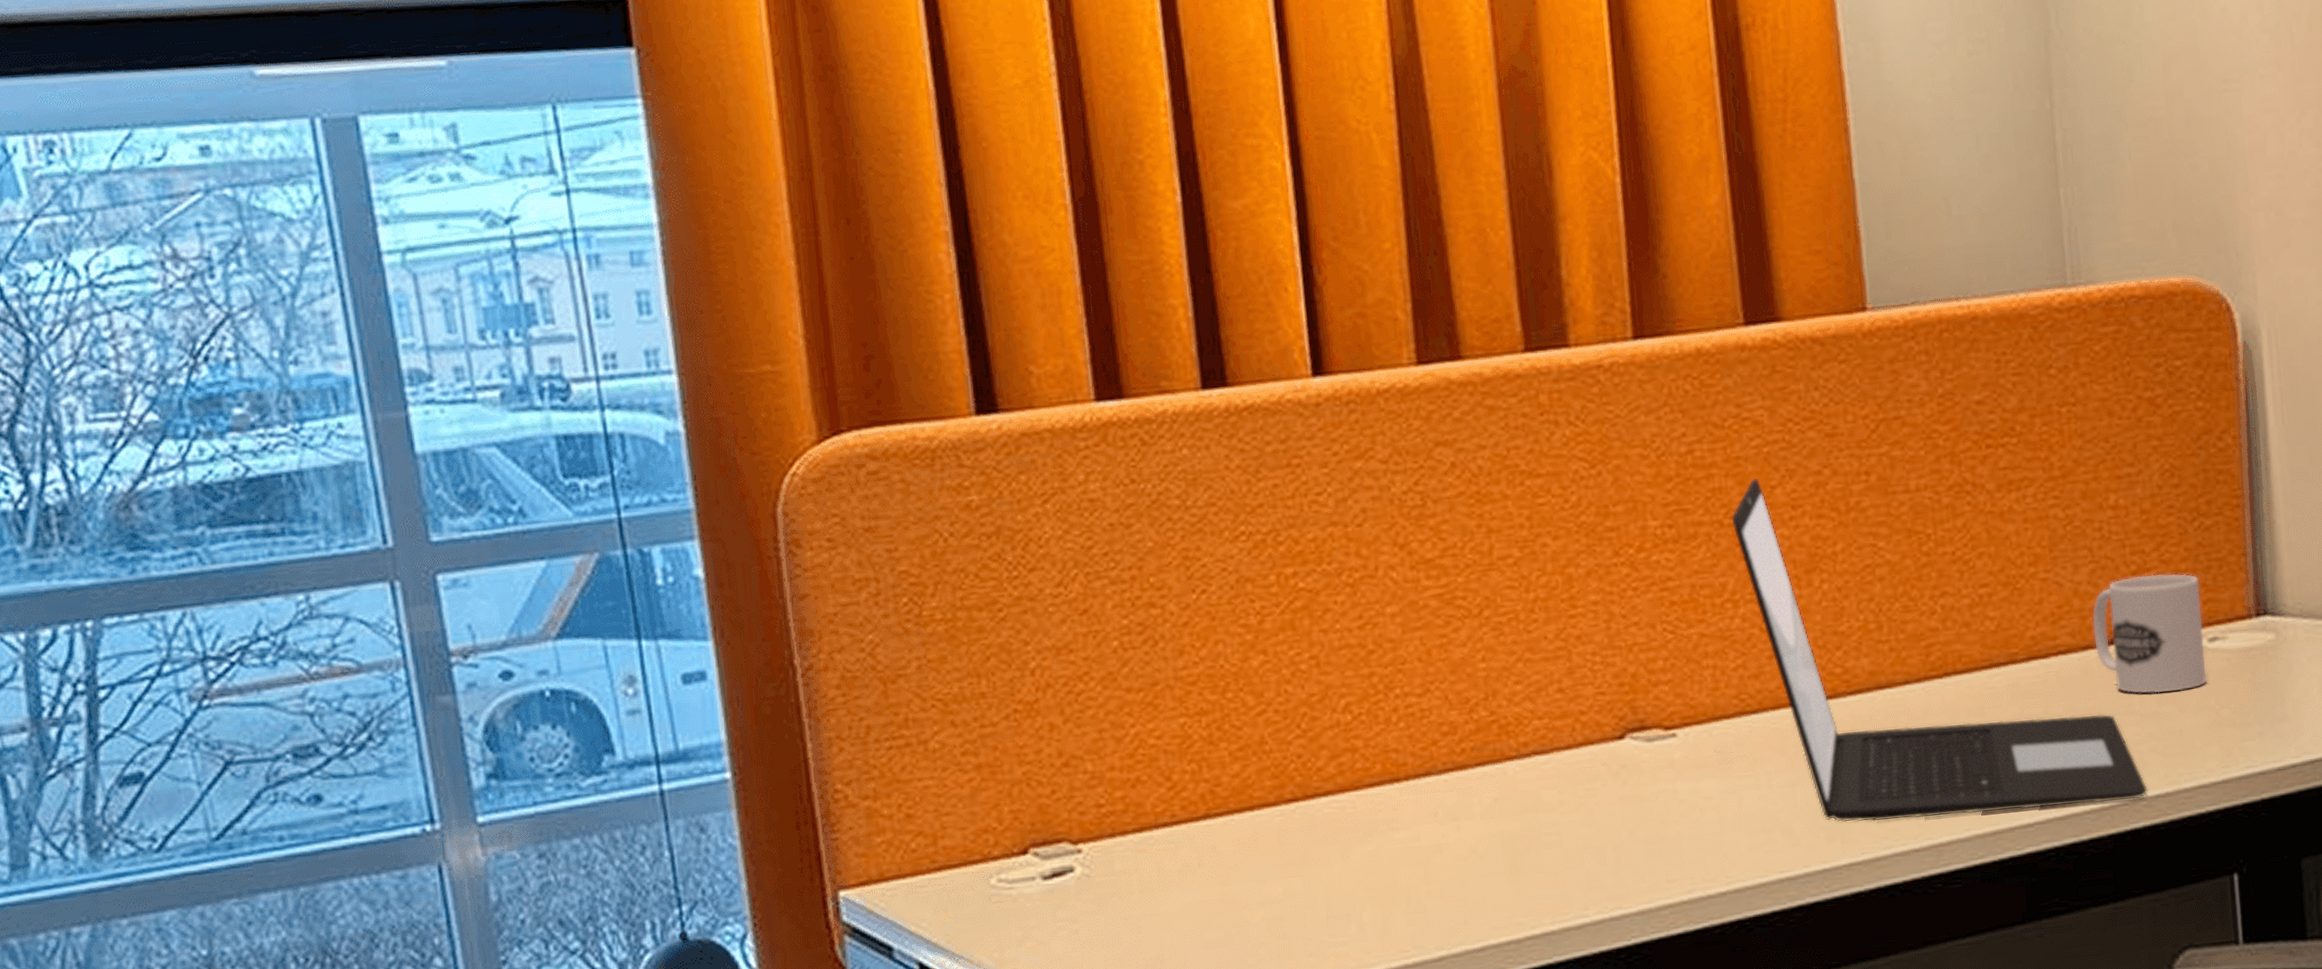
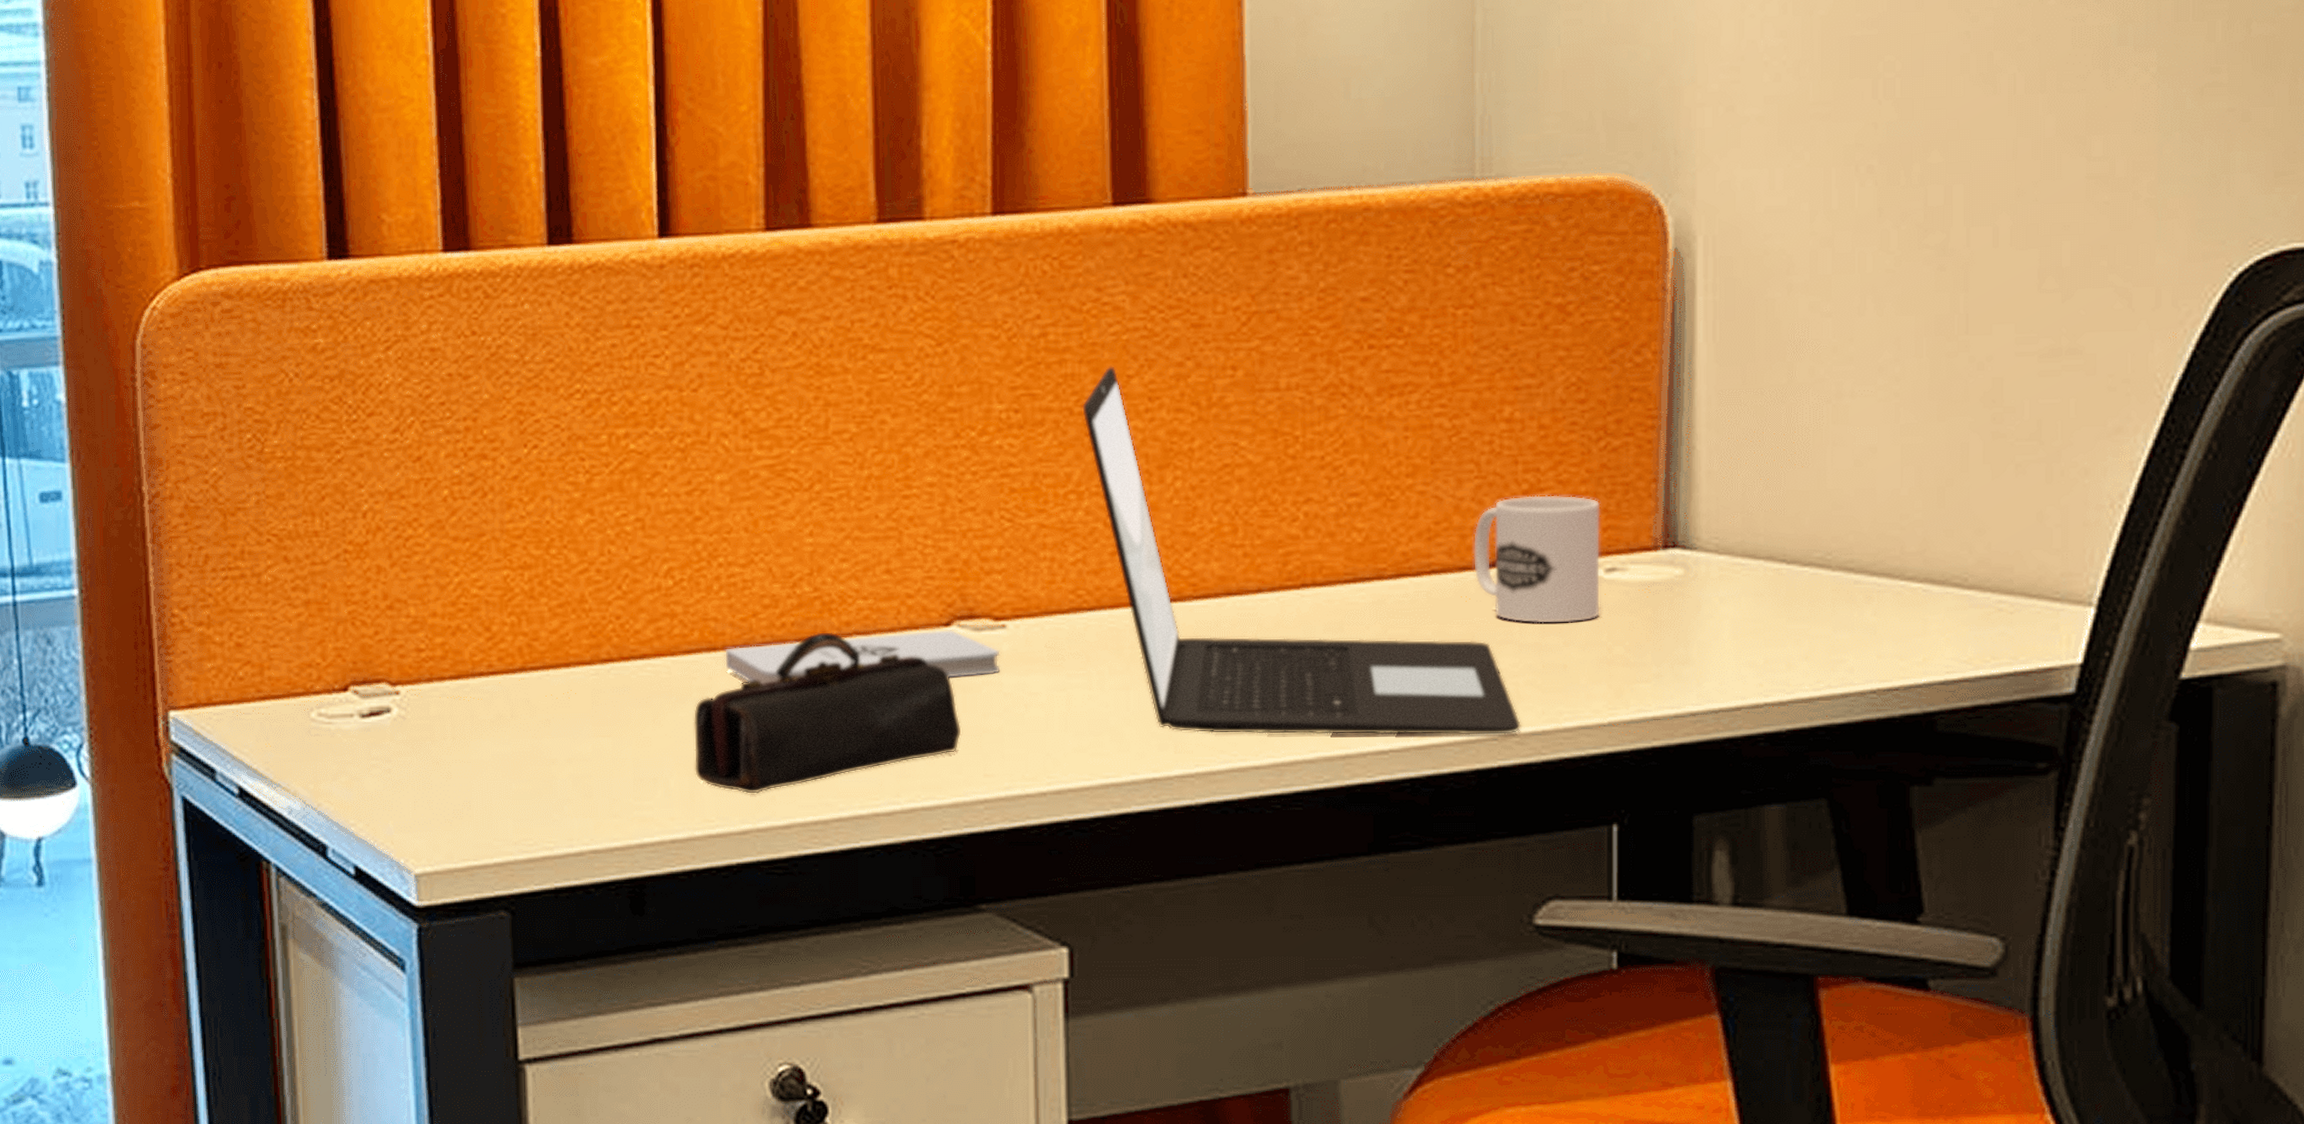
pencil case: none [1381,754,1642,921] -> present [693,632,962,794]
notepad: none [1408,742,1674,811] -> present [725,629,1001,684]

